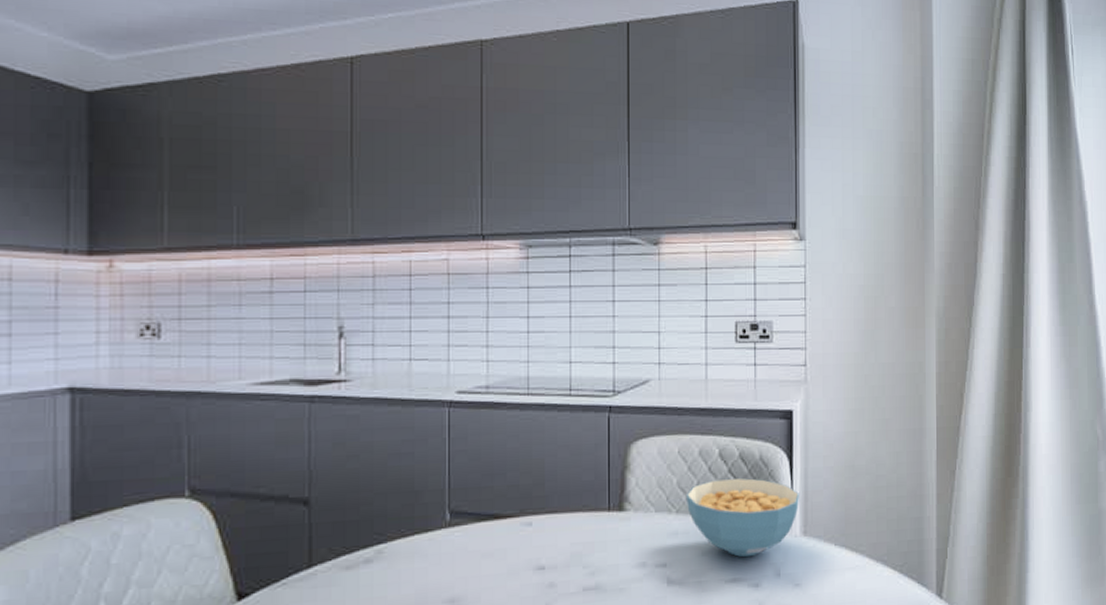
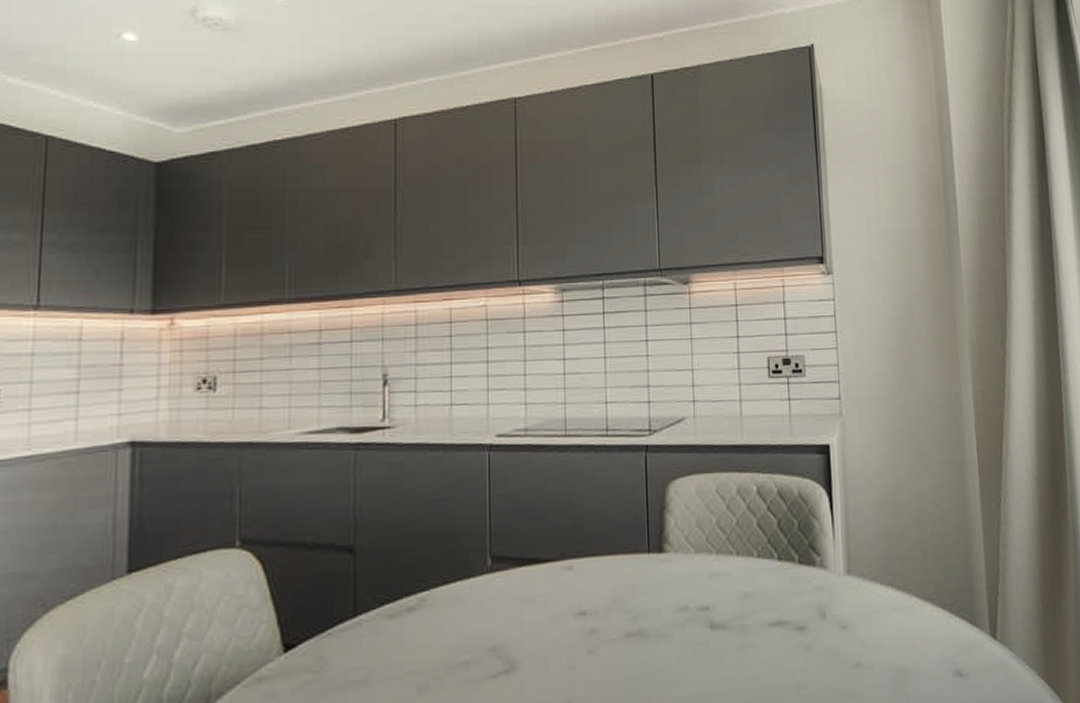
cereal bowl: present [685,477,799,557] -> none [725,515,841,598]

